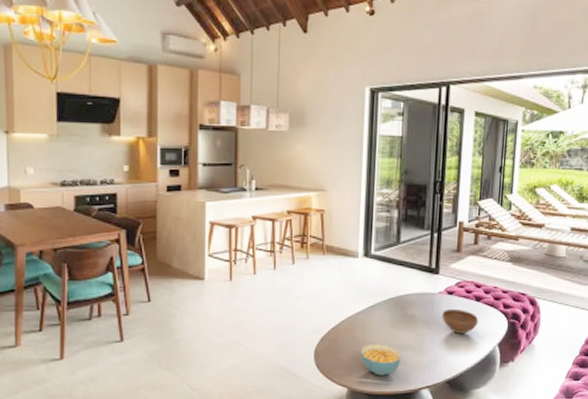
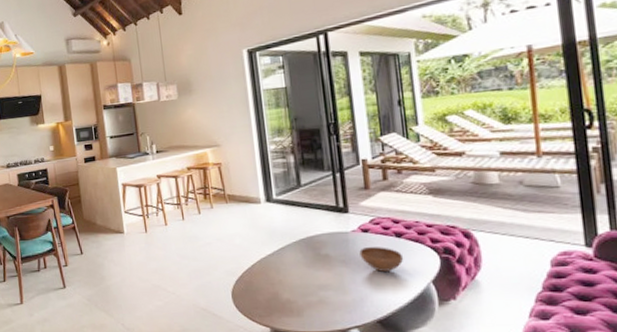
cereal bowl: present [360,343,402,376] -> none [277,284,323,316]

